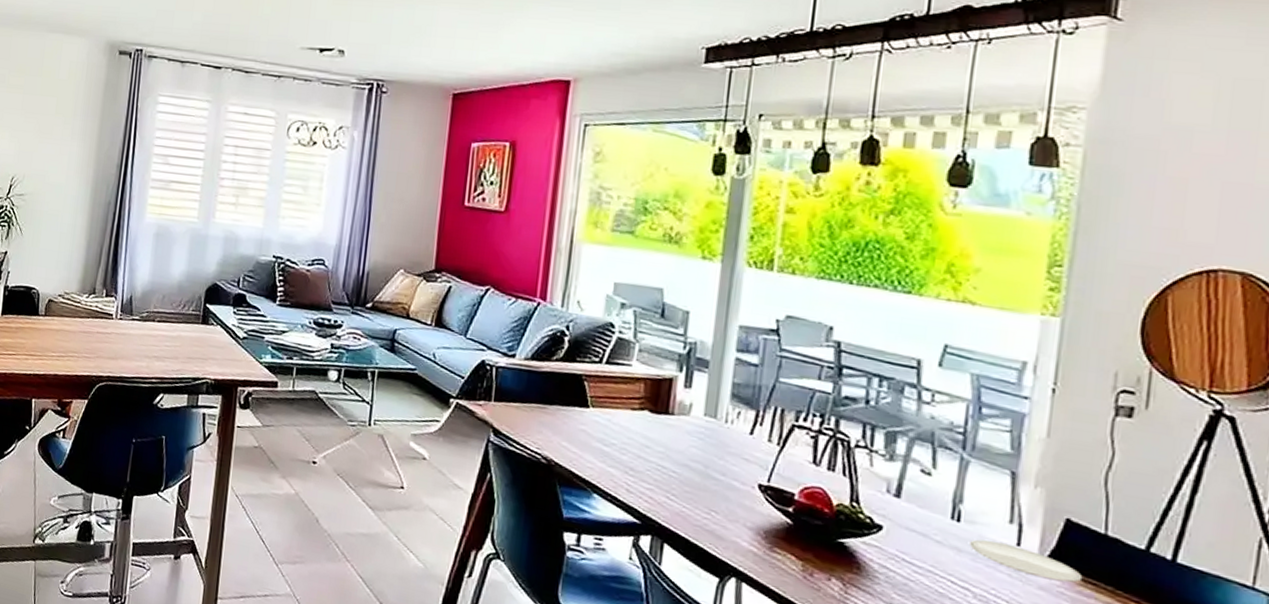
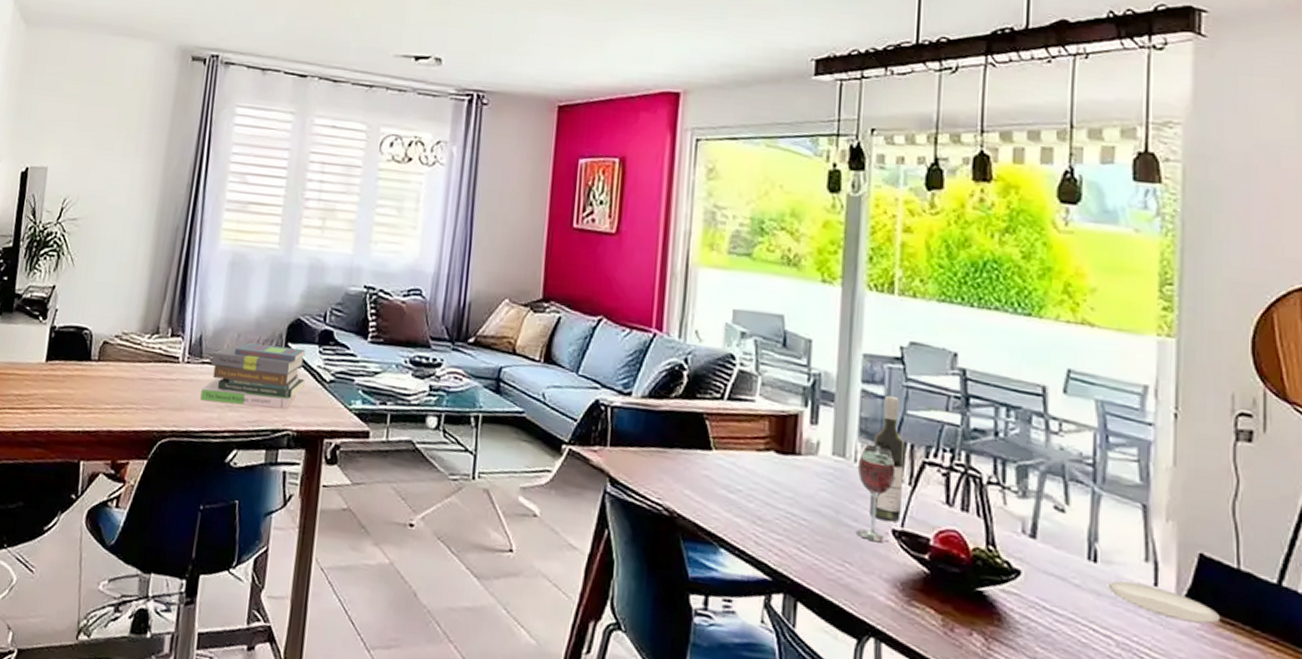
books: none [131,303,222,361] -> present [200,342,306,410]
wineglass: none [724,407,766,496] -> present [857,444,896,543]
bottle: none [738,363,776,479] -> present [870,395,906,523]

